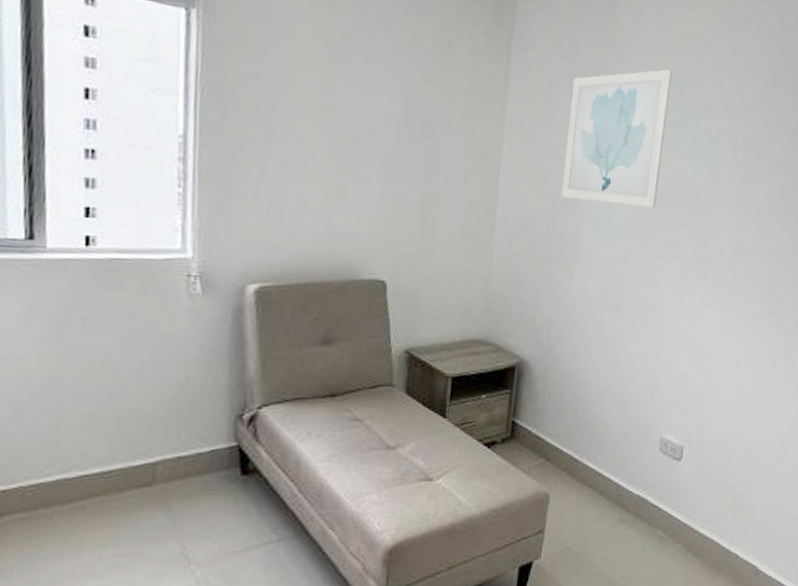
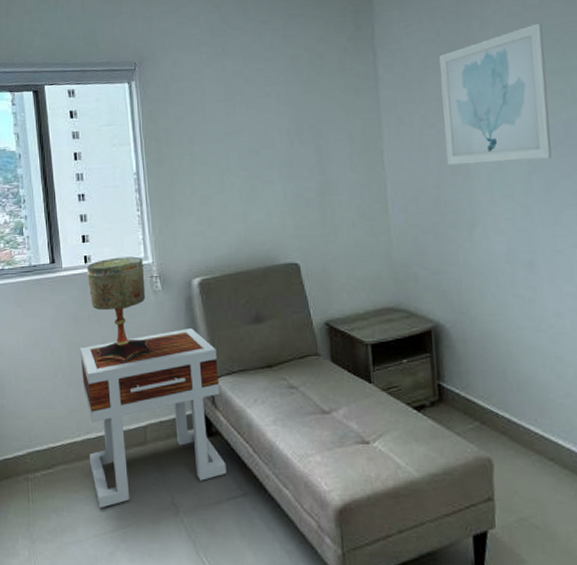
side table: none [62,345,268,566] -> present [80,328,227,508]
table lamp: none [86,244,180,382] -> present [86,256,152,362]

